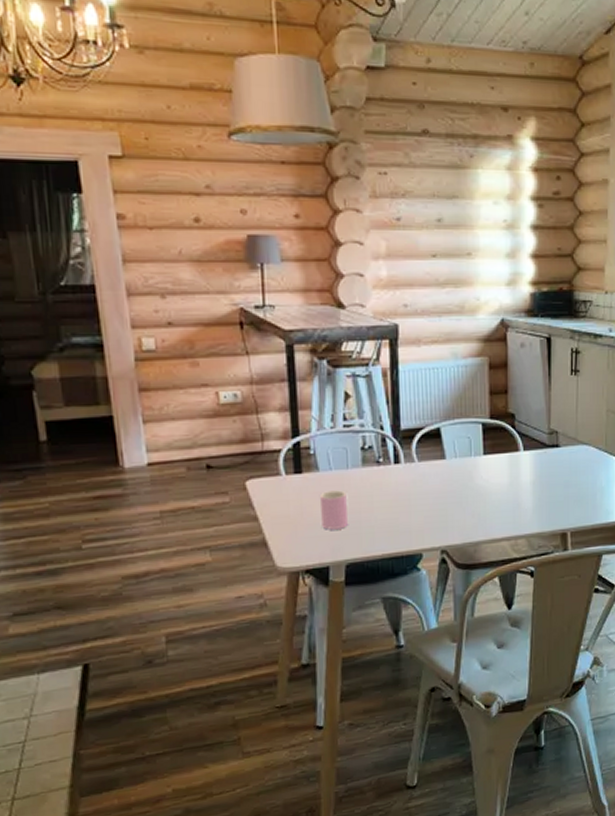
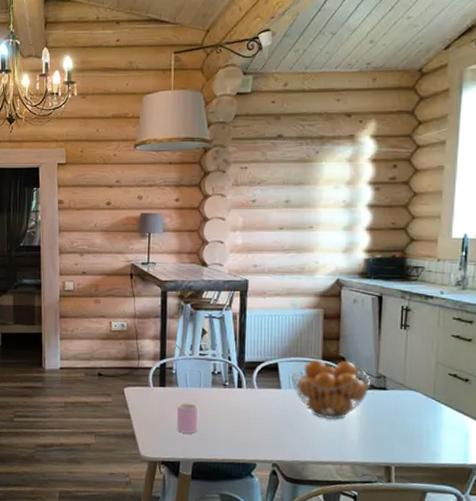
fruit basket: none [457,418,543,490] -> present [291,359,371,420]

